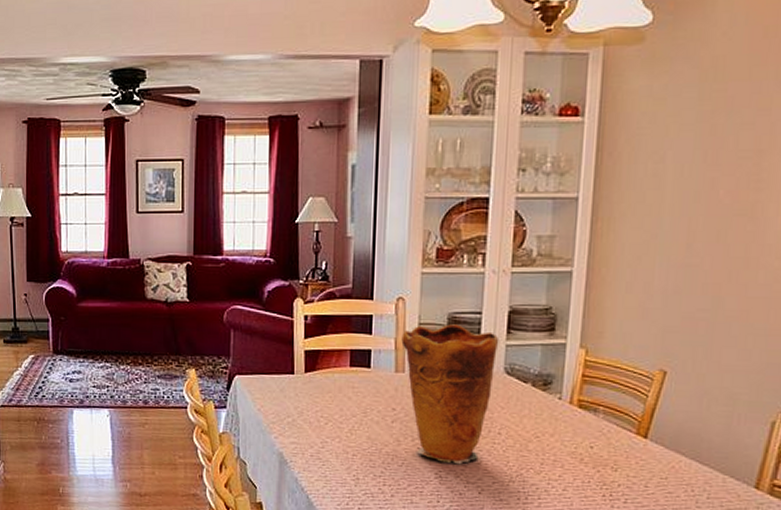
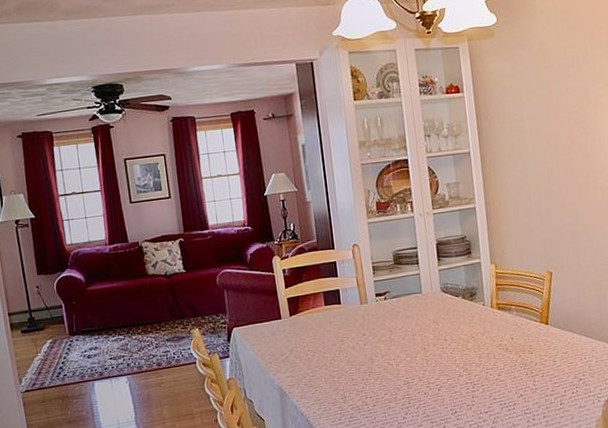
vase: present [401,324,499,465] -> none [361,259,435,371]

